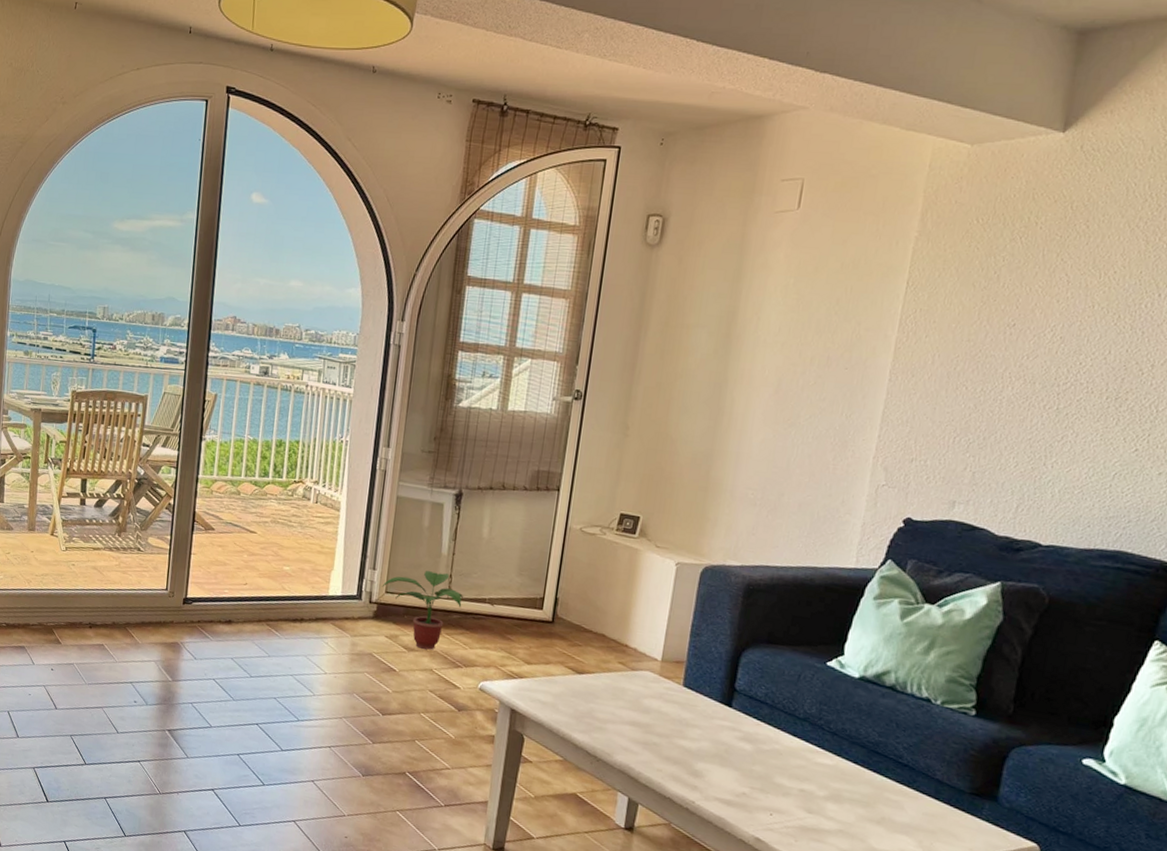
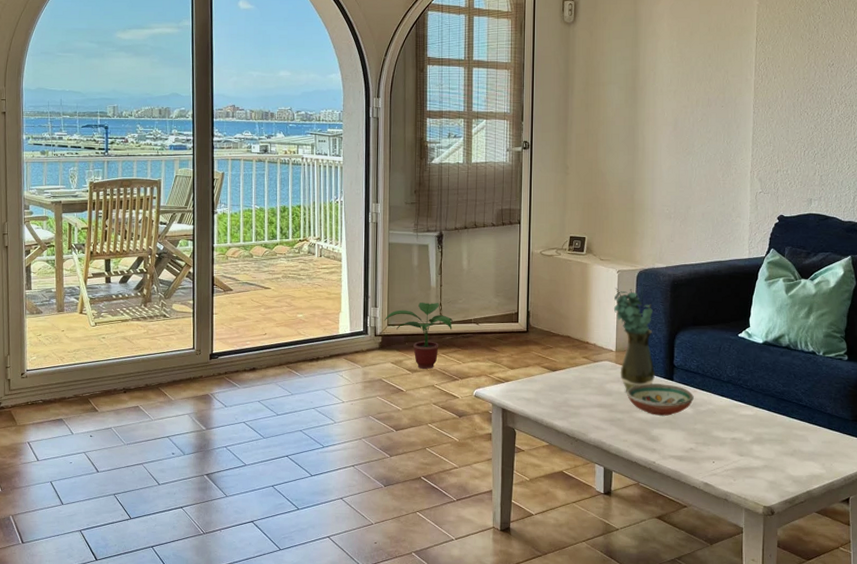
vase: none [663,583,716,712] -> present [613,288,655,392]
decorative bowl: none [668,705,756,749] -> present [626,383,694,416]

